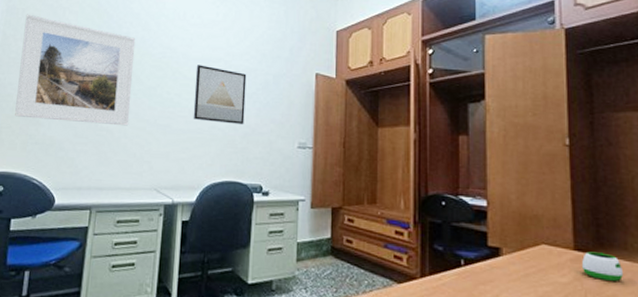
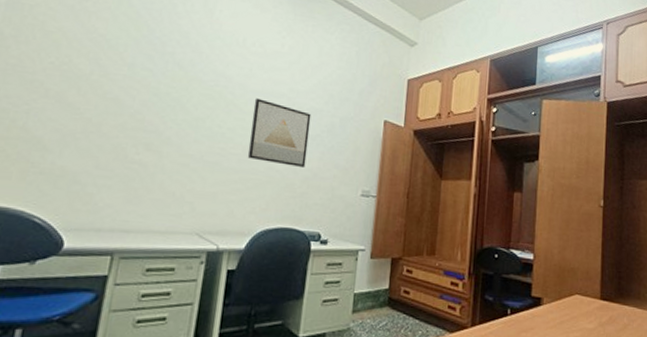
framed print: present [15,14,136,126] -> none [11,12,183,160]
mug: present [582,251,624,282] -> none [606,301,636,327]

